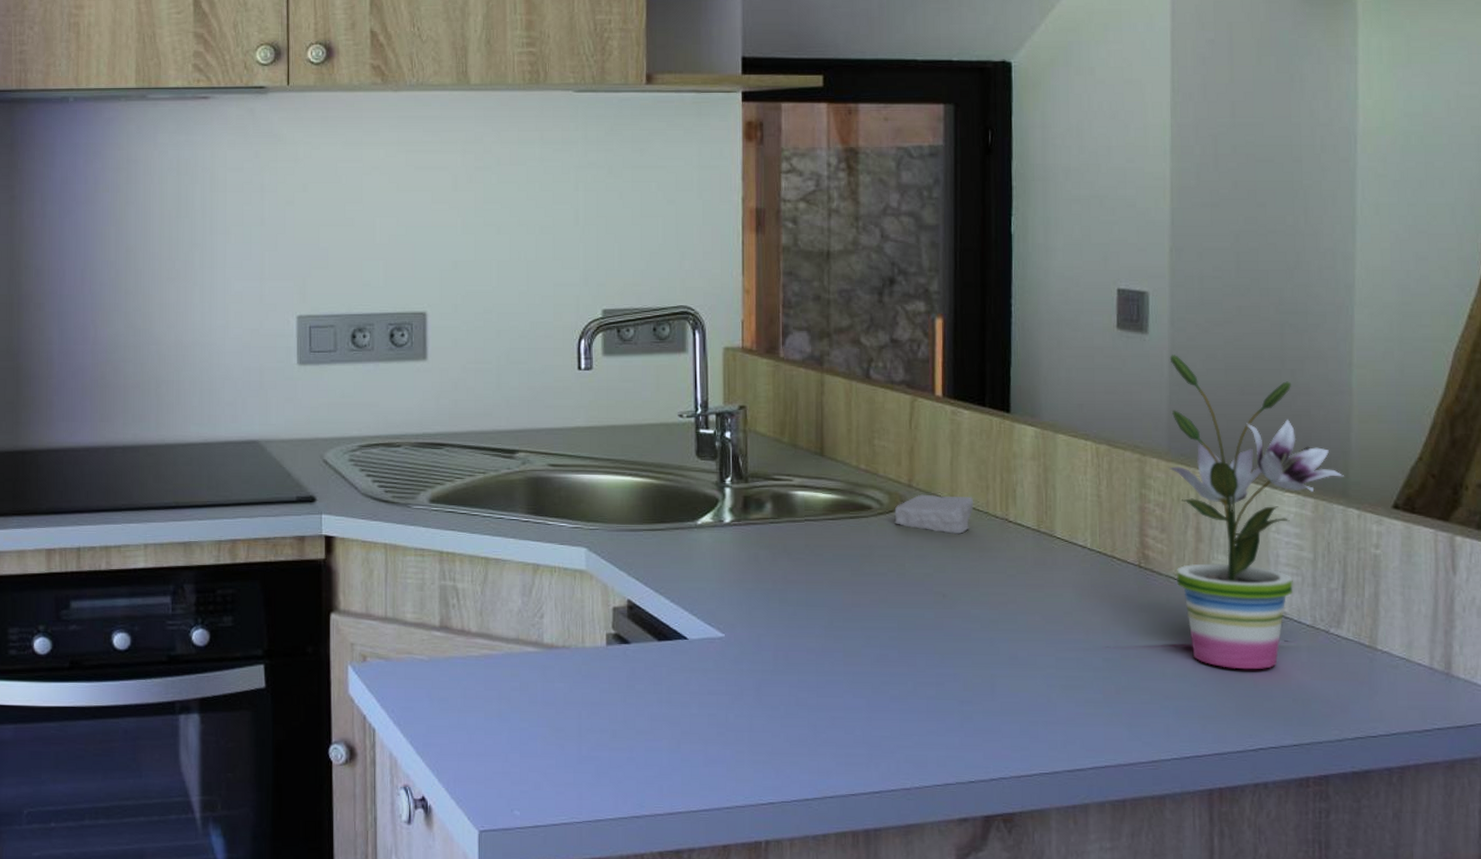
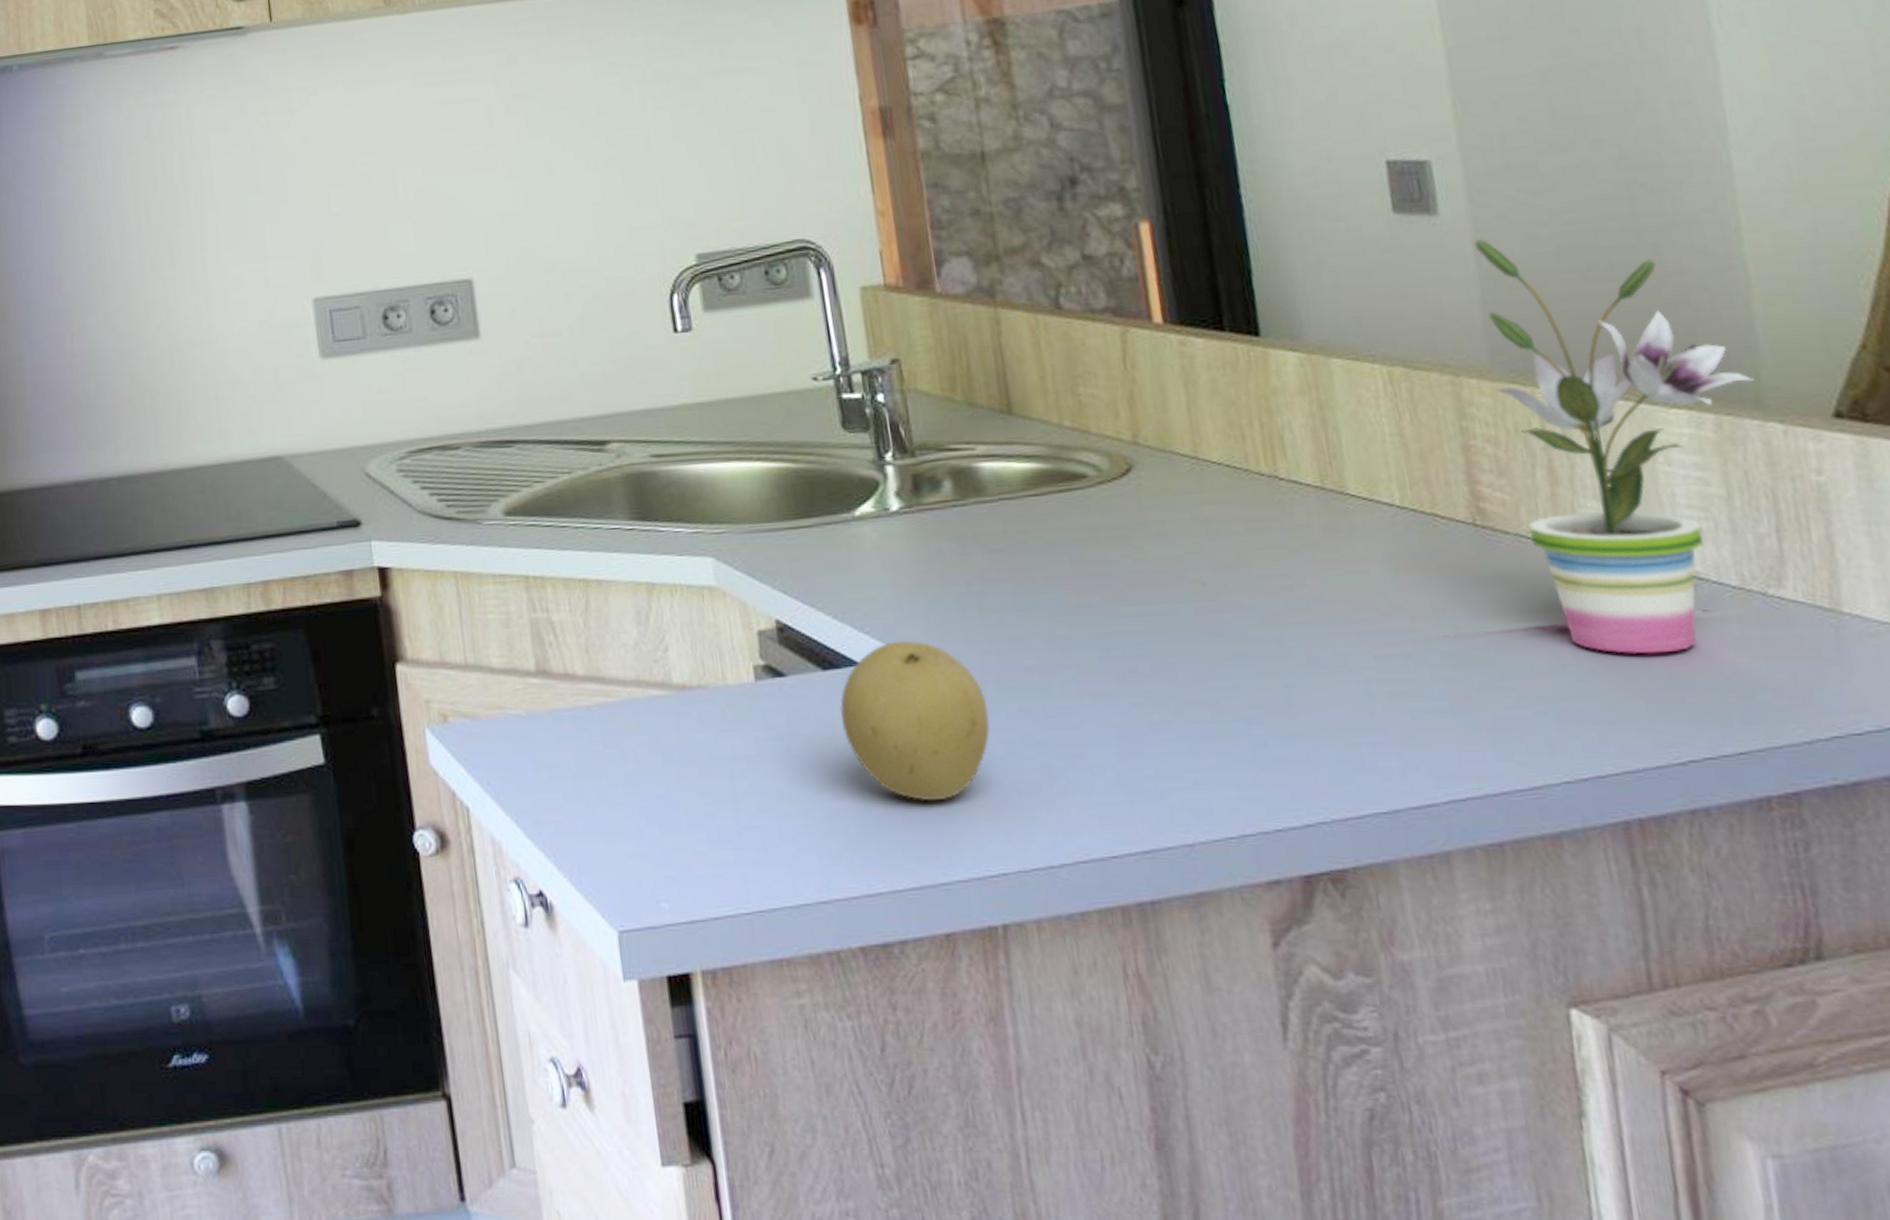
fruit: none [668,623,776,745] -> present [840,641,991,800]
soap bar: present [894,494,973,535] -> none [1118,451,1228,503]

